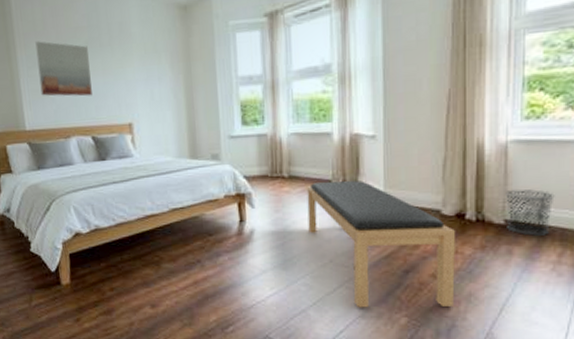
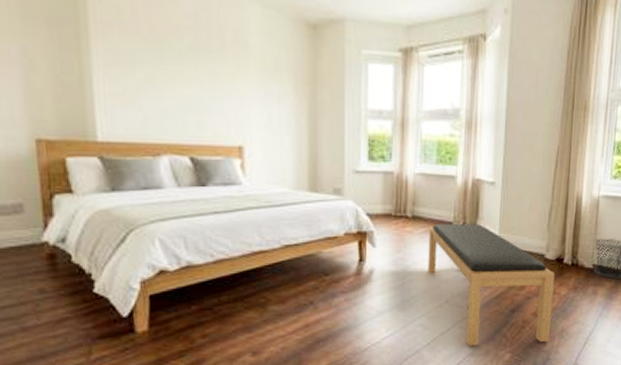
wall art: present [35,41,92,96] -> none [118,33,194,109]

